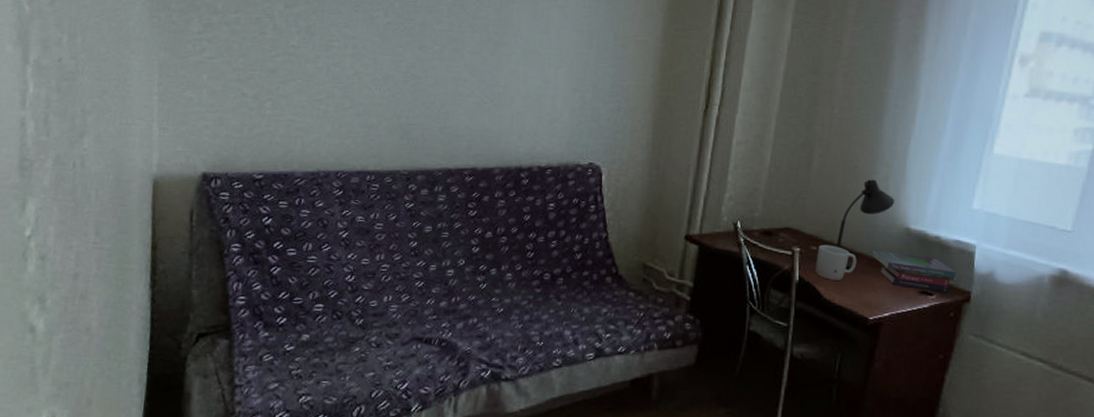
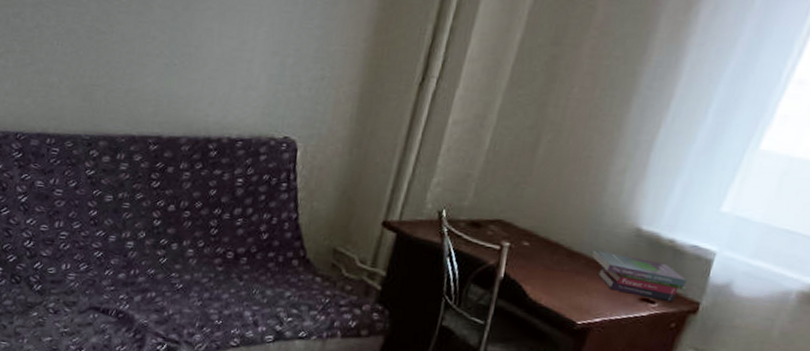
mug: present [814,244,857,281] -> none [523,240,574,281]
desk lamp: present [836,179,895,269] -> none [551,171,629,269]

